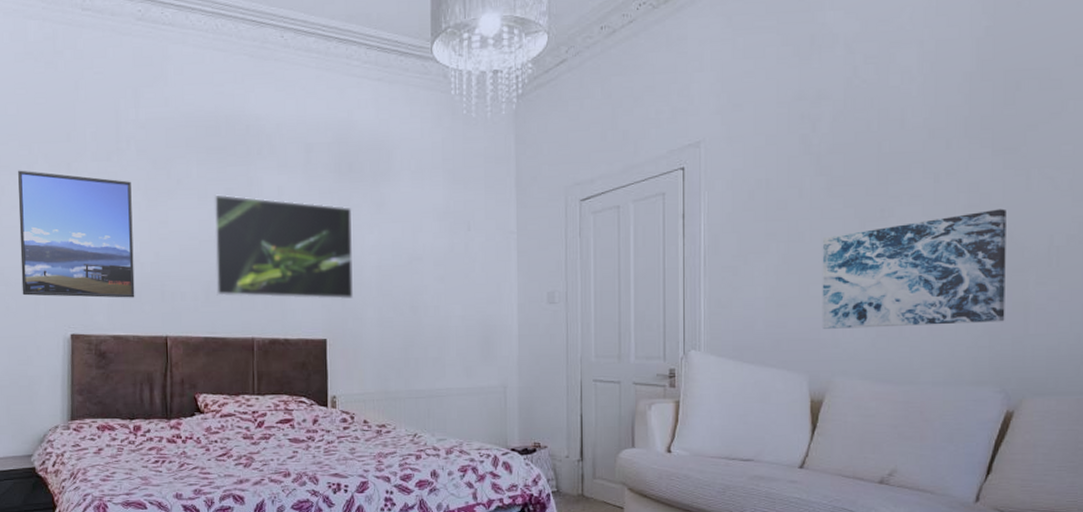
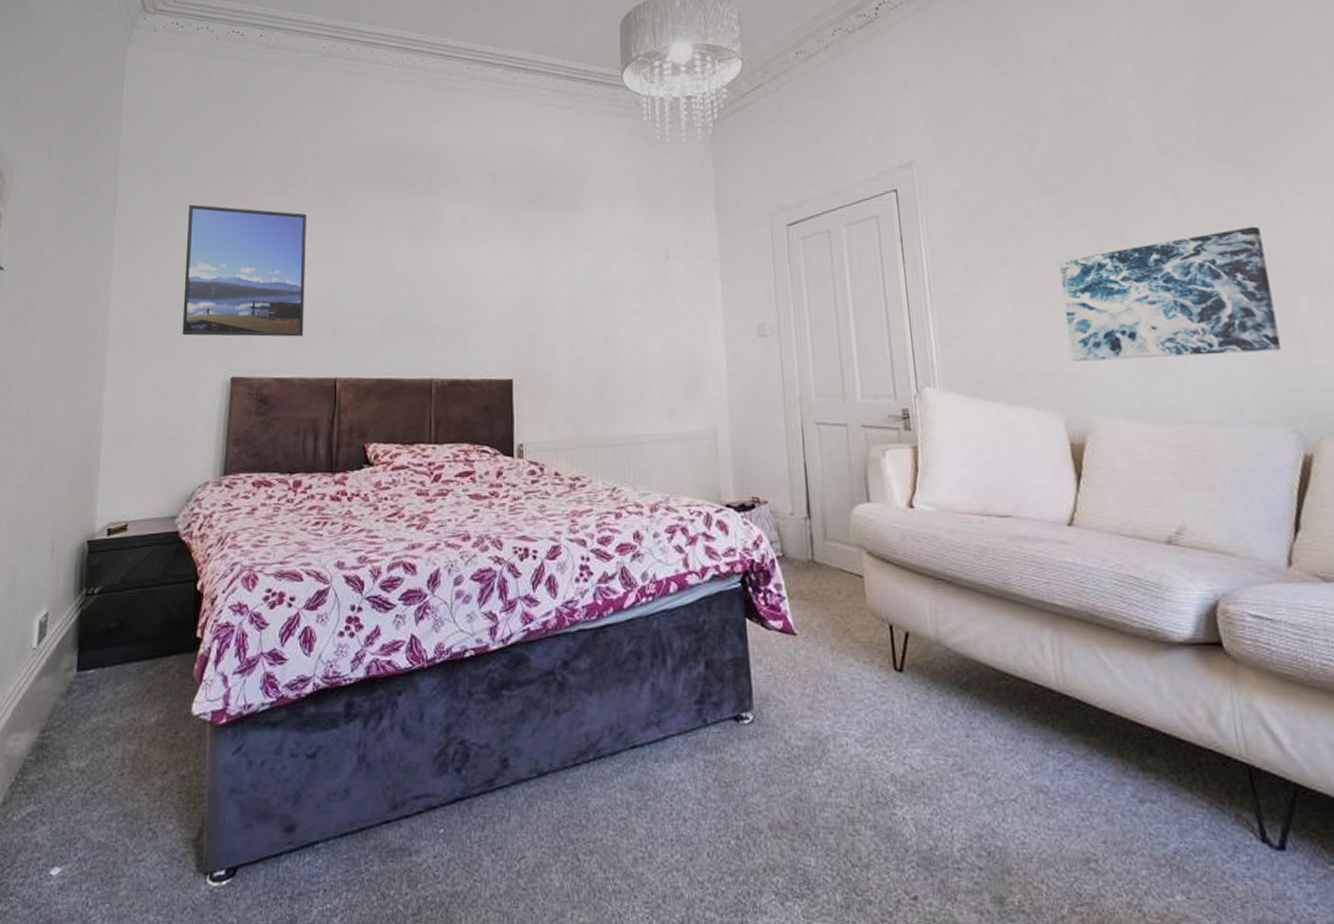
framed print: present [212,194,353,300] -> none [391,225,542,336]

